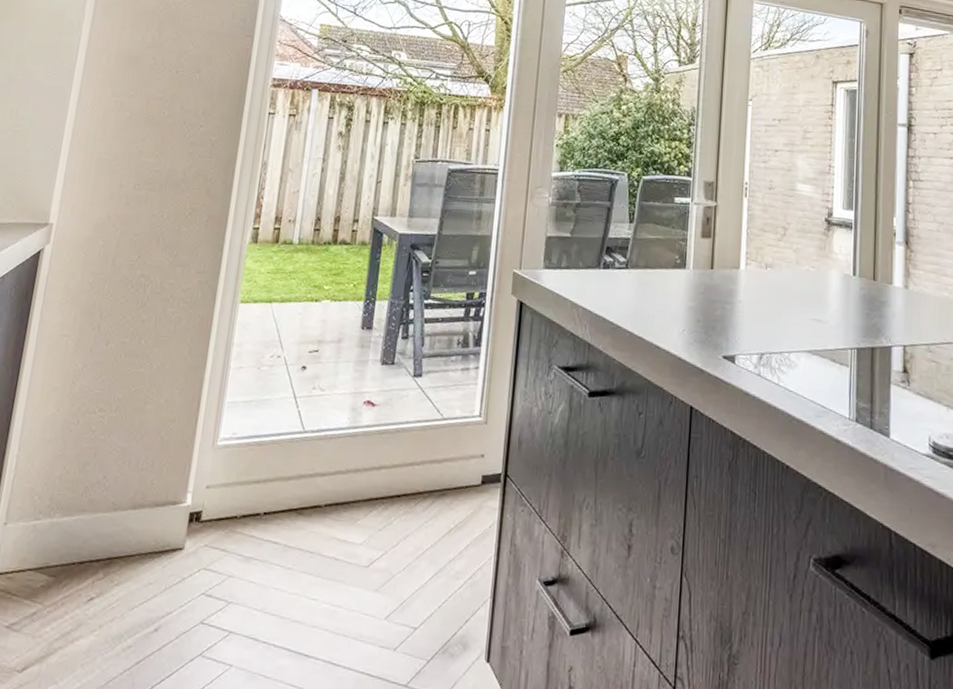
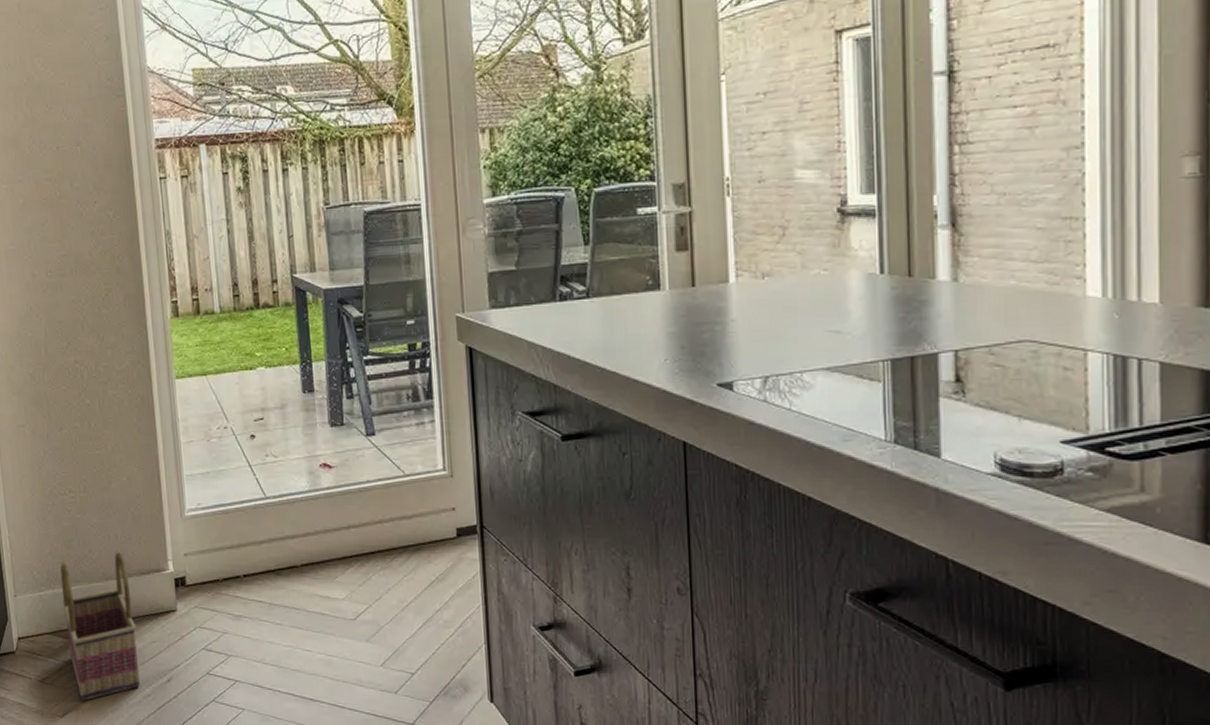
basket: none [48,478,141,652] -> present [60,551,140,701]

